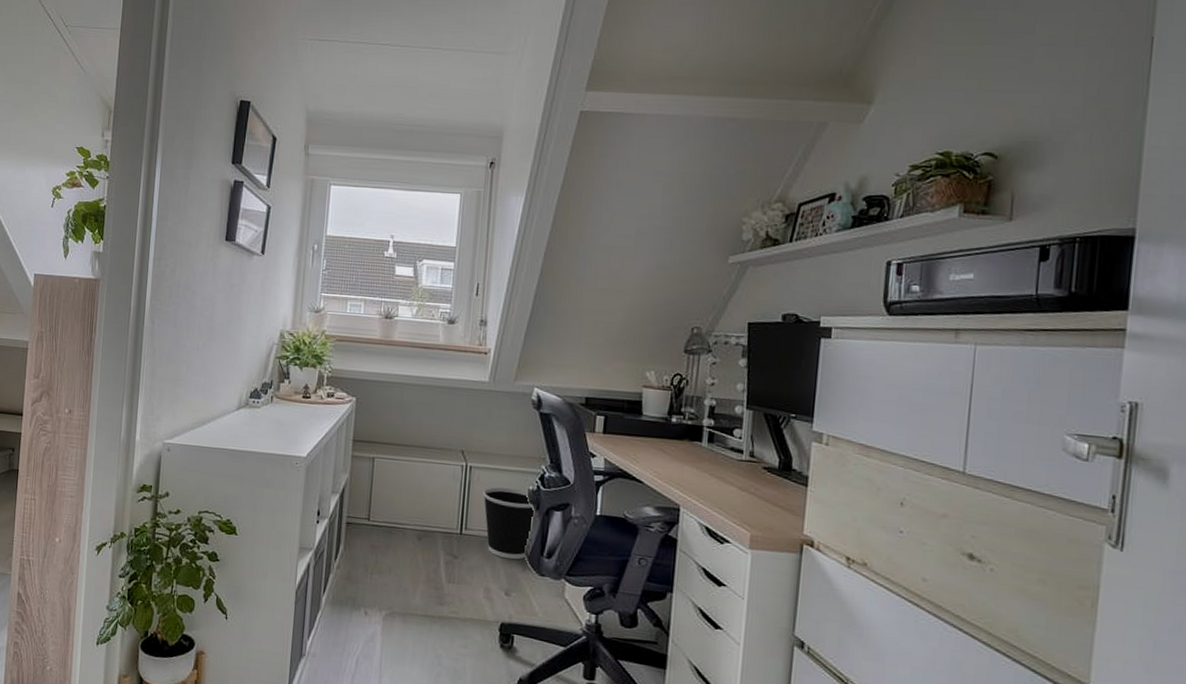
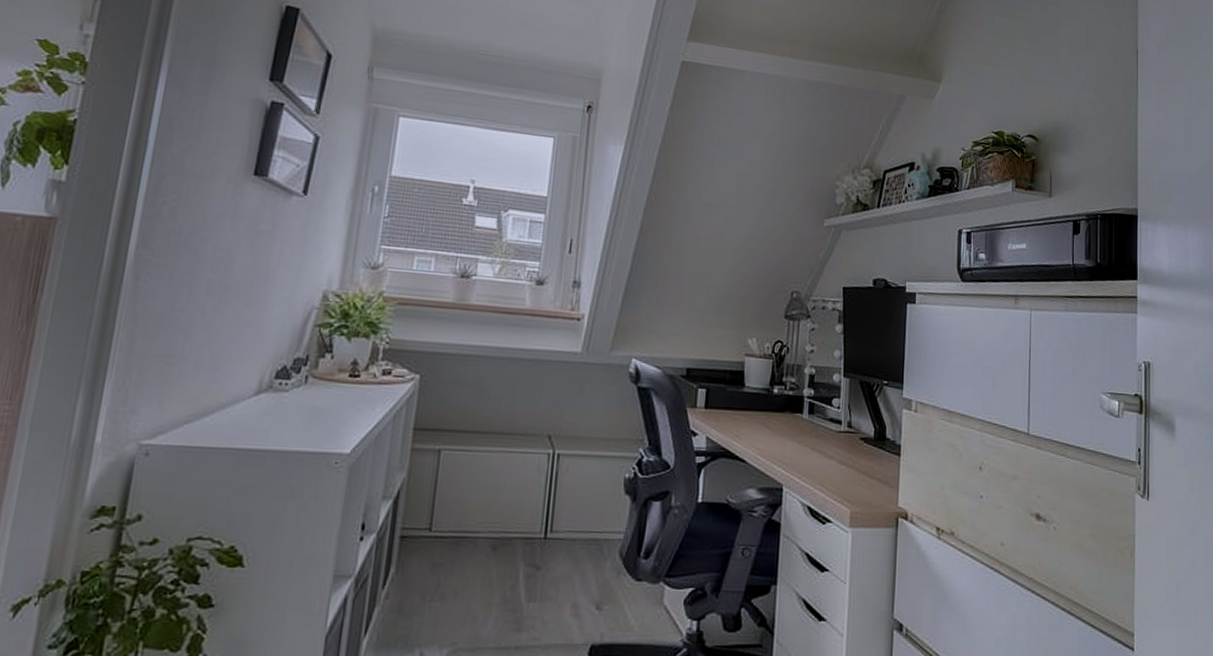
wastebasket: present [483,487,533,560] -> none [572,476,630,565]

